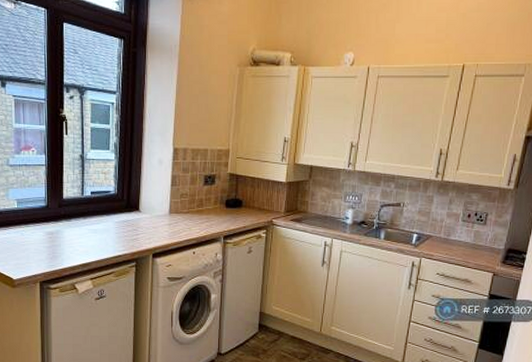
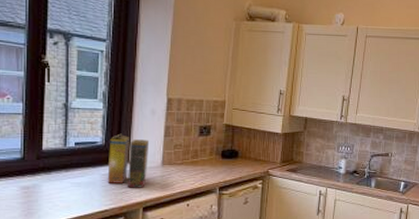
cereal box: none [120,183,157,236] -> present [107,133,148,188]

